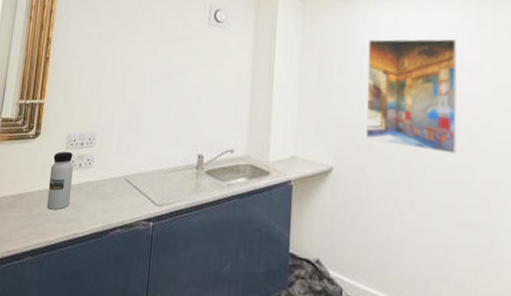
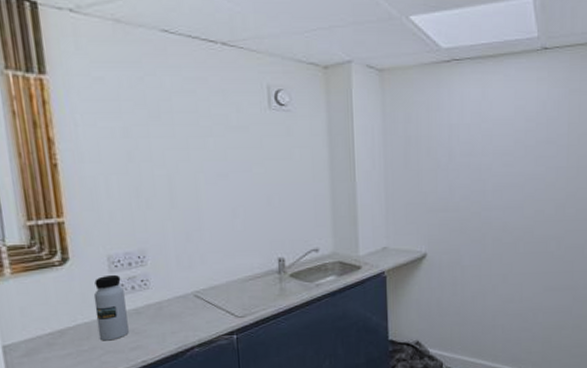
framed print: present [365,38,457,154] -> none [456,110,545,226]

